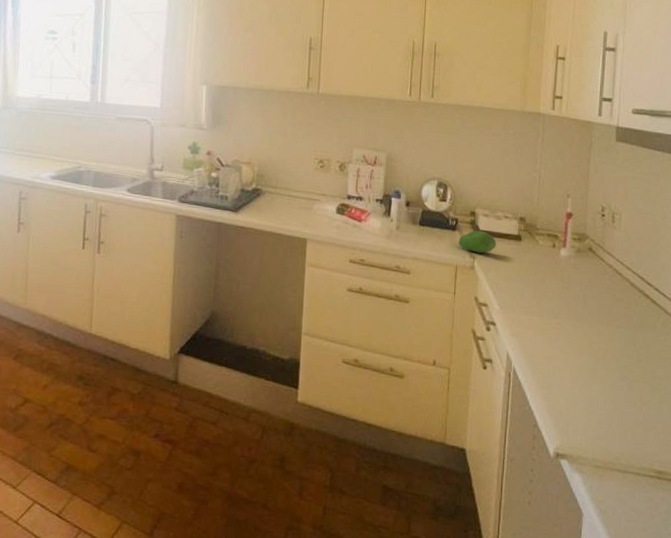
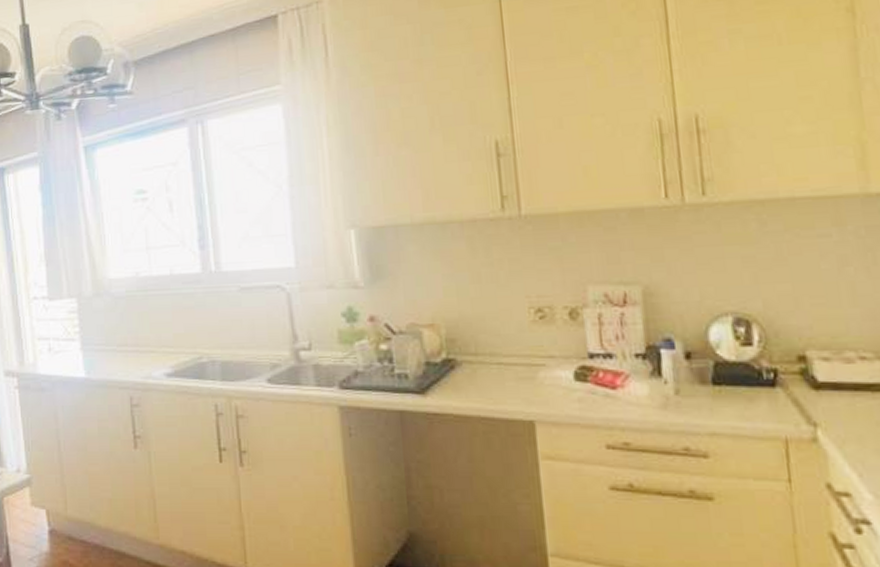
fruit: present [458,230,496,254] -> none [783,382,852,417]

